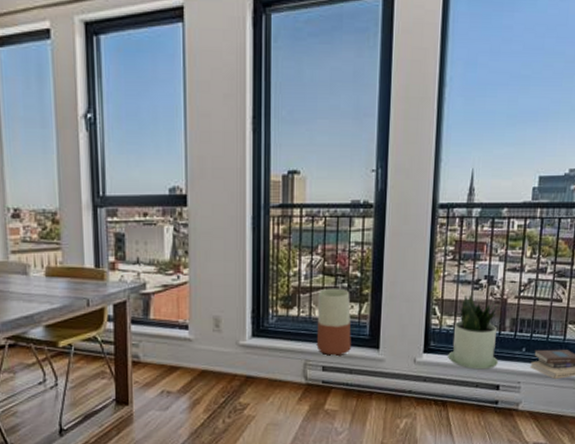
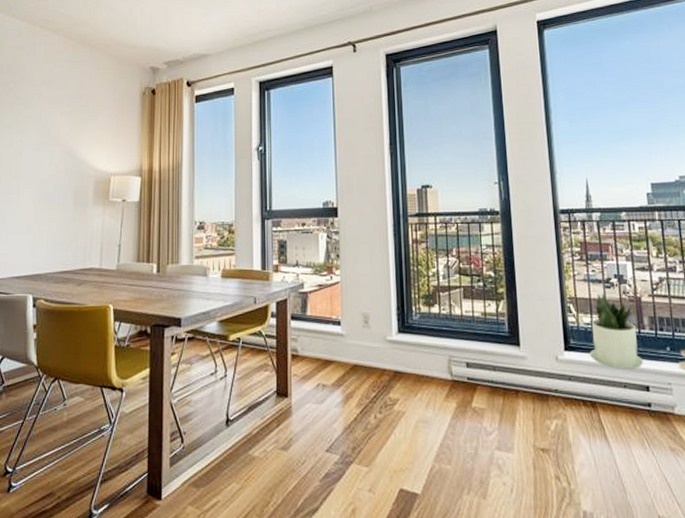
vase: present [316,288,351,356] -> none [457,287,492,352]

